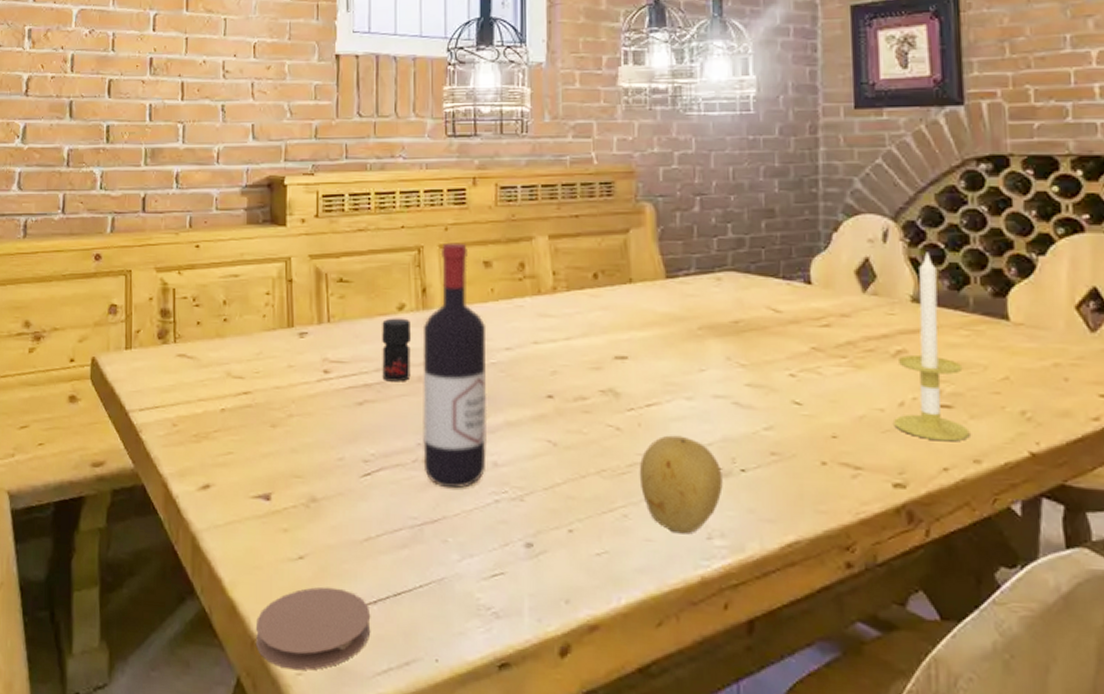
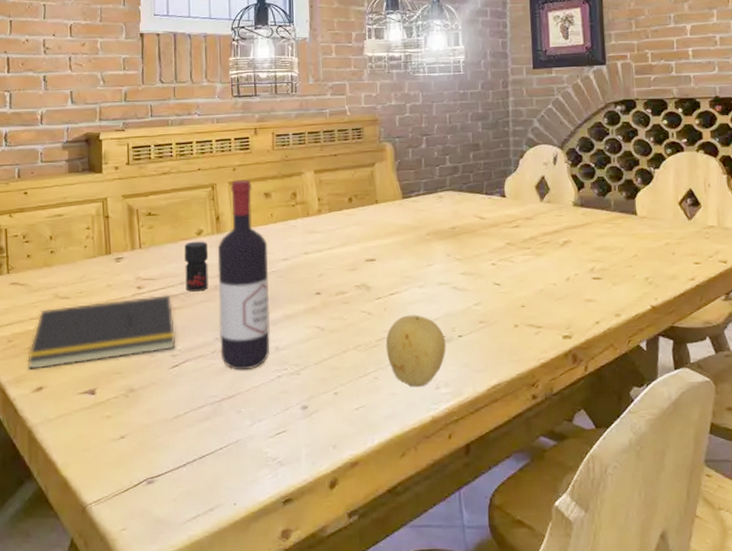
notepad: none [193,382,369,463] -> present [27,294,176,371]
coaster: present [256,586,371,671] -> none [86,458,182,527]
candle: present [894,252,970,442] -> none [563,170,613,303]

